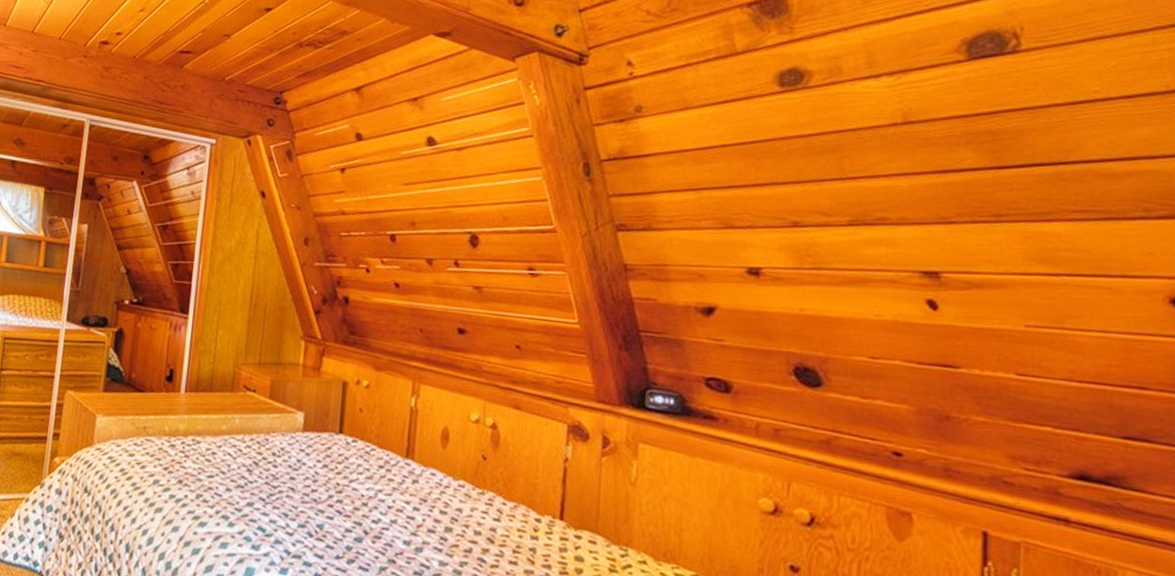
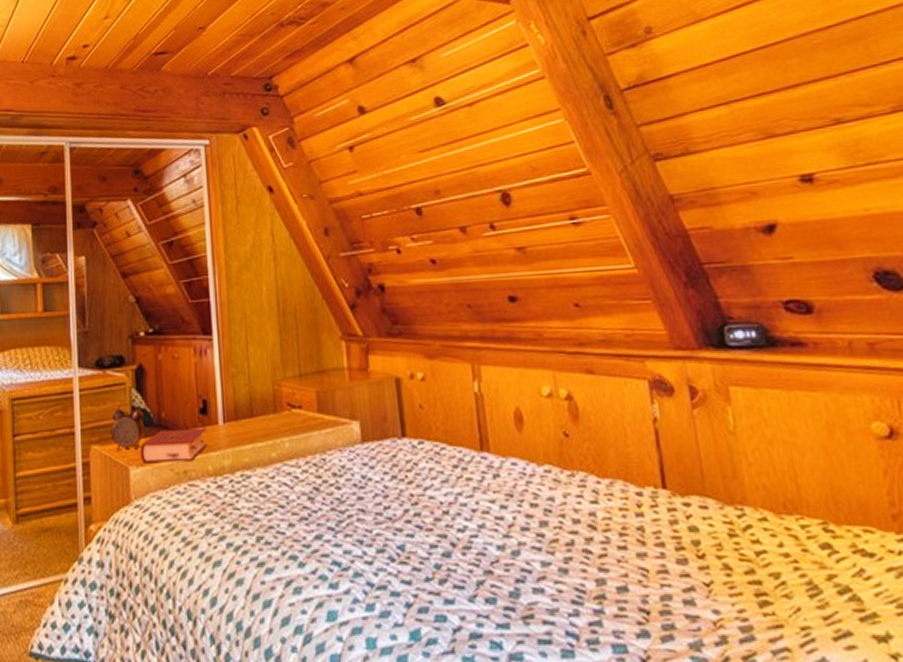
alarm clock: none [85,359,117,401] -> present [110,403,145,450]
book: none [108,388,169,420] -> present [140,428,207,463]

